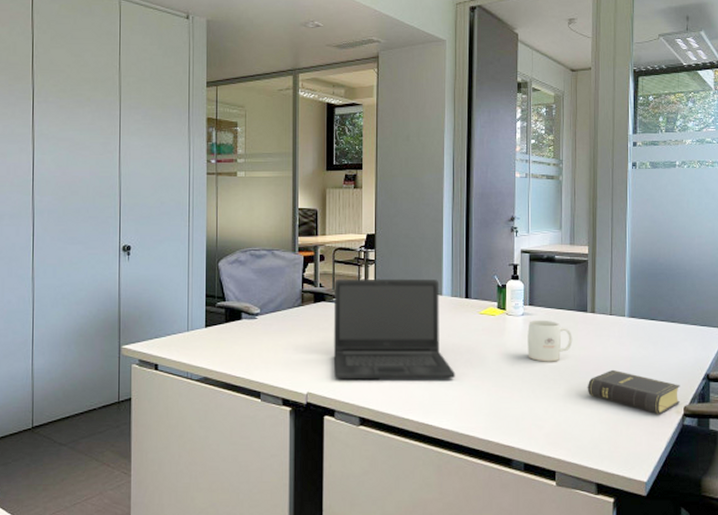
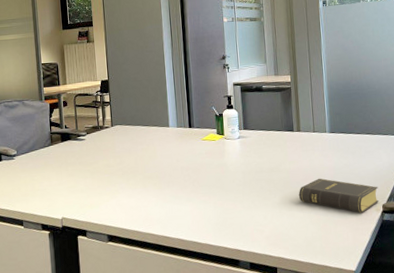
laptop: present [333,278,456,379] -> none [77,114,186,204]
mug: present [527,319,573,362] -> none [244,140,283,177]

